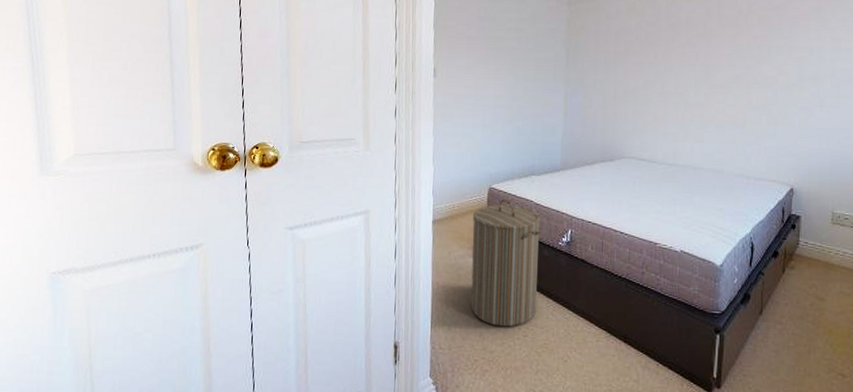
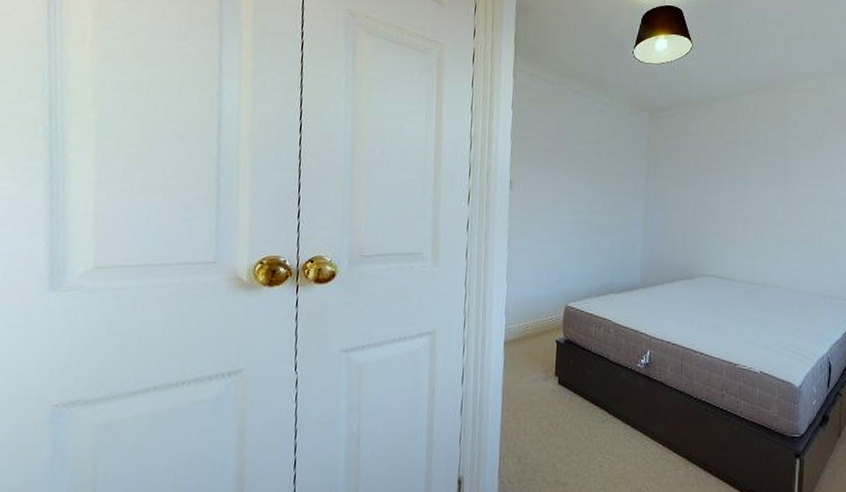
laundry hamper: present [470,199,541,327] -> none [543,319,619,457]

